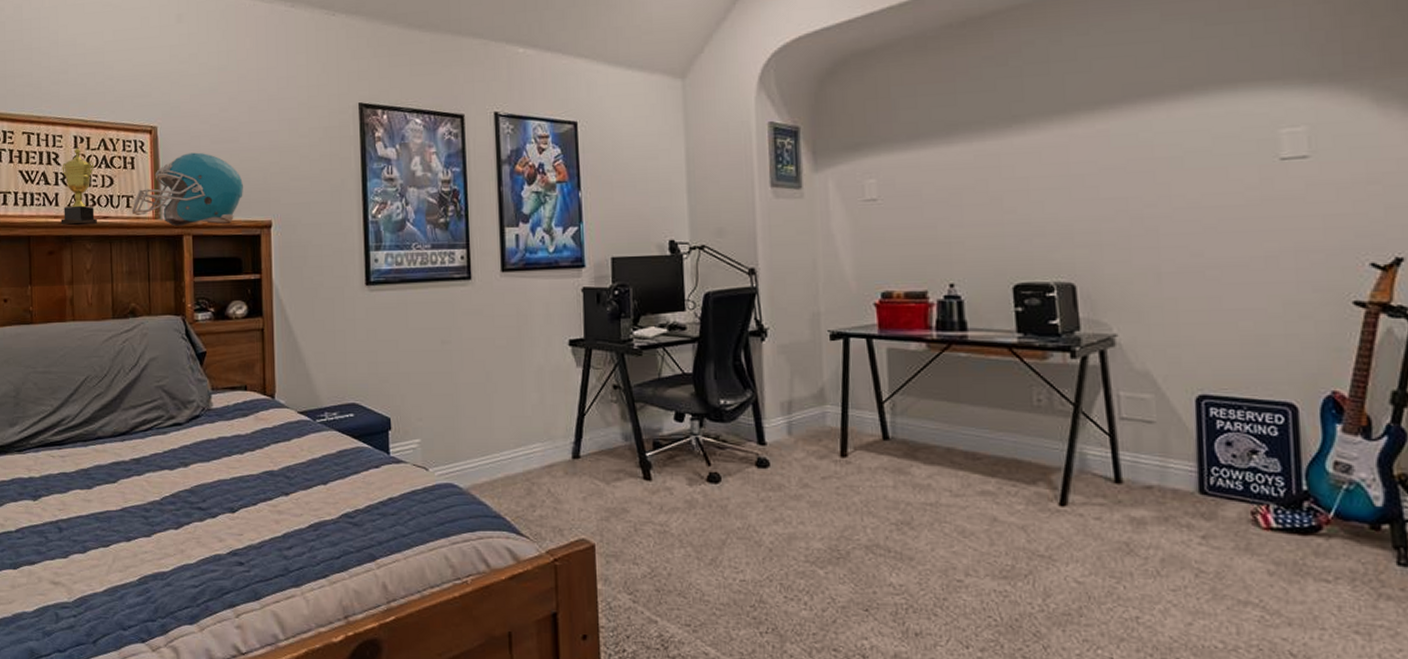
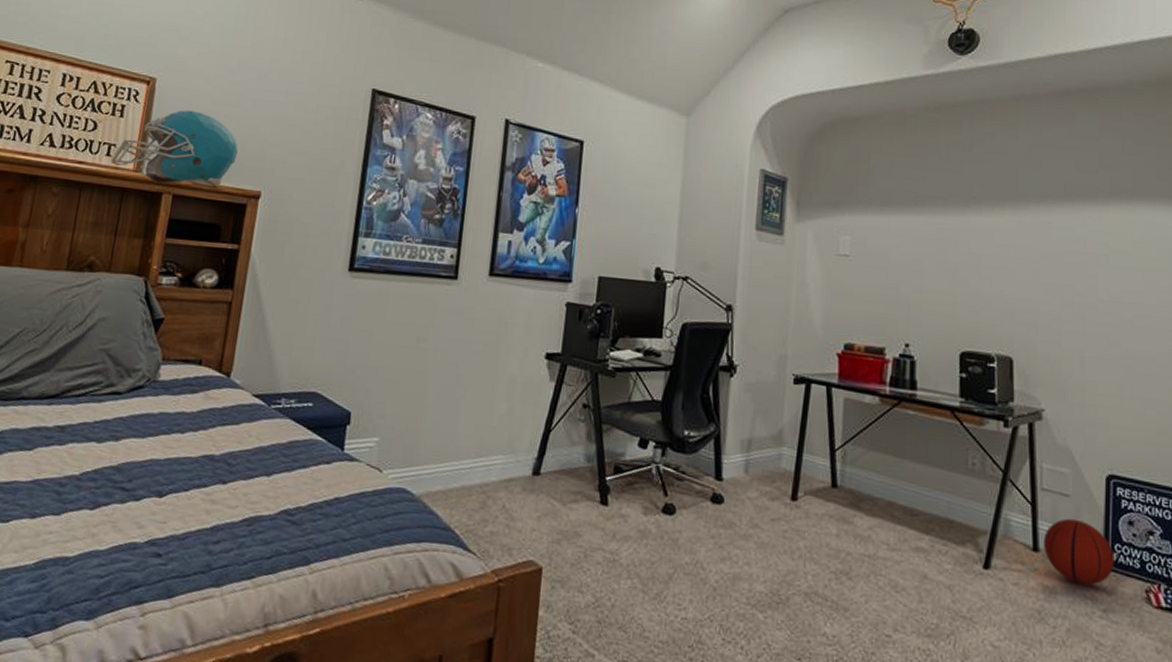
trophy: present [61,147,97,226] -> none [28,86,80,169]
ball: none [1127,445,1212,512] -> present [1044,518,1114,585]

